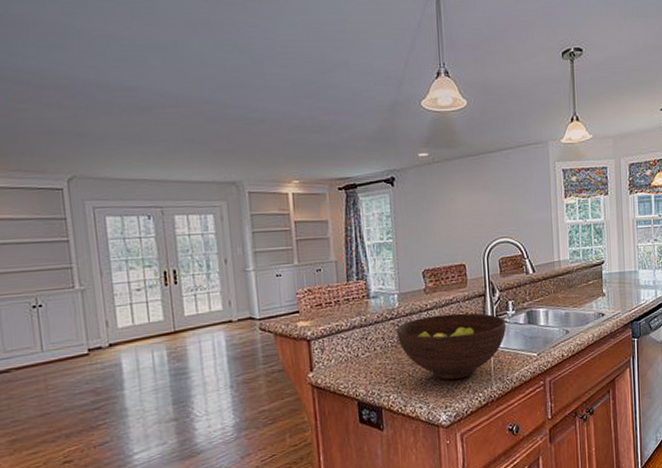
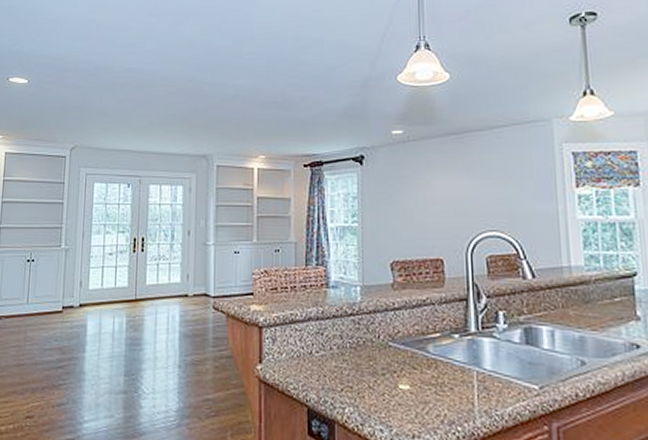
fruit bowl: present [396,313,507,380] -> none [357,317,496,403]

